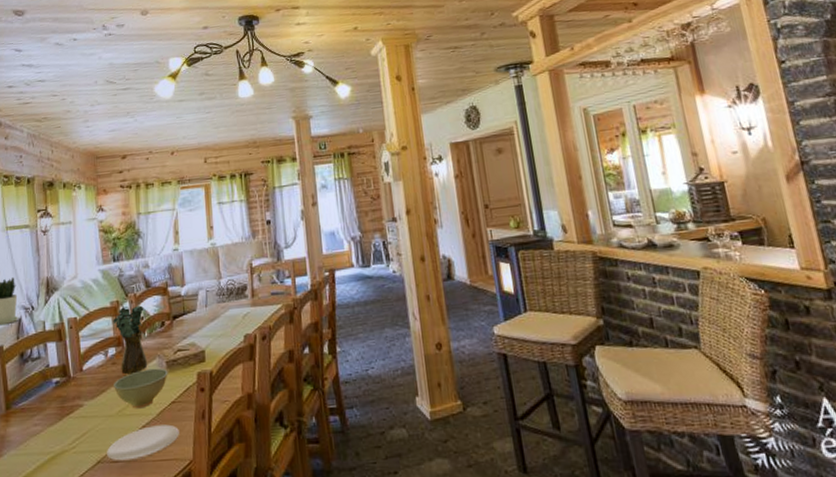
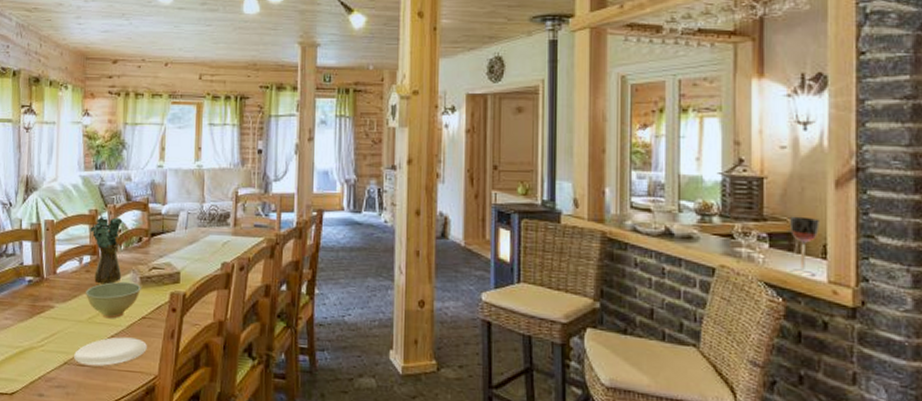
wineglass: none [754,211,789,267] -> present [789,216,819,277]

